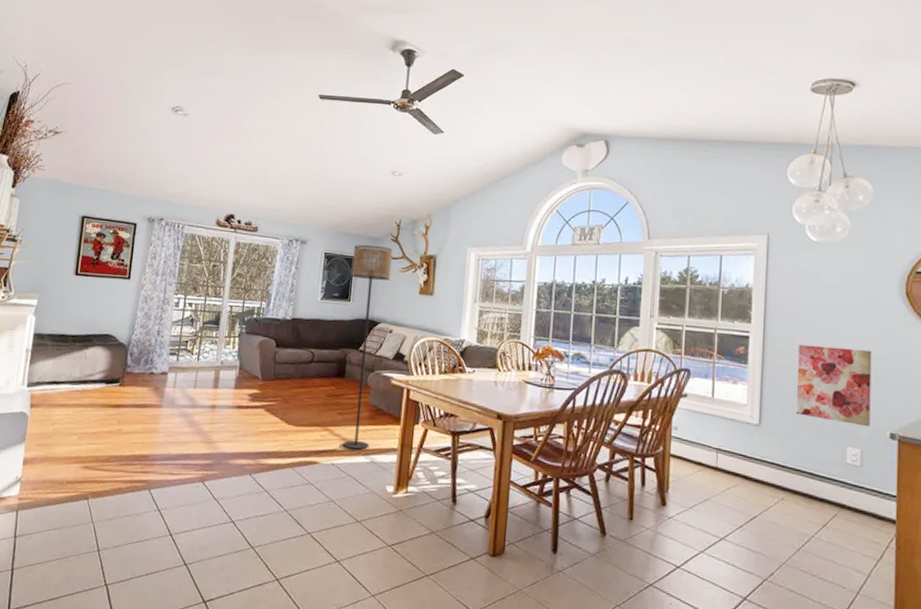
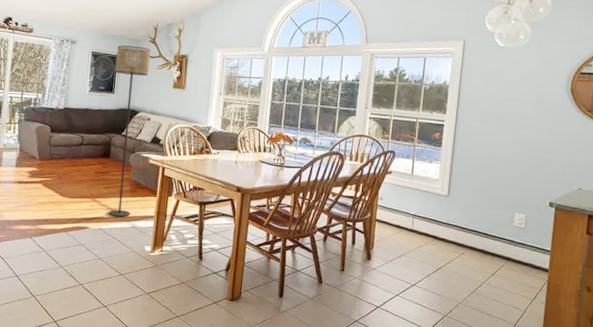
wall art: present [795,344,872,427] -> none [477,131,541,197]

